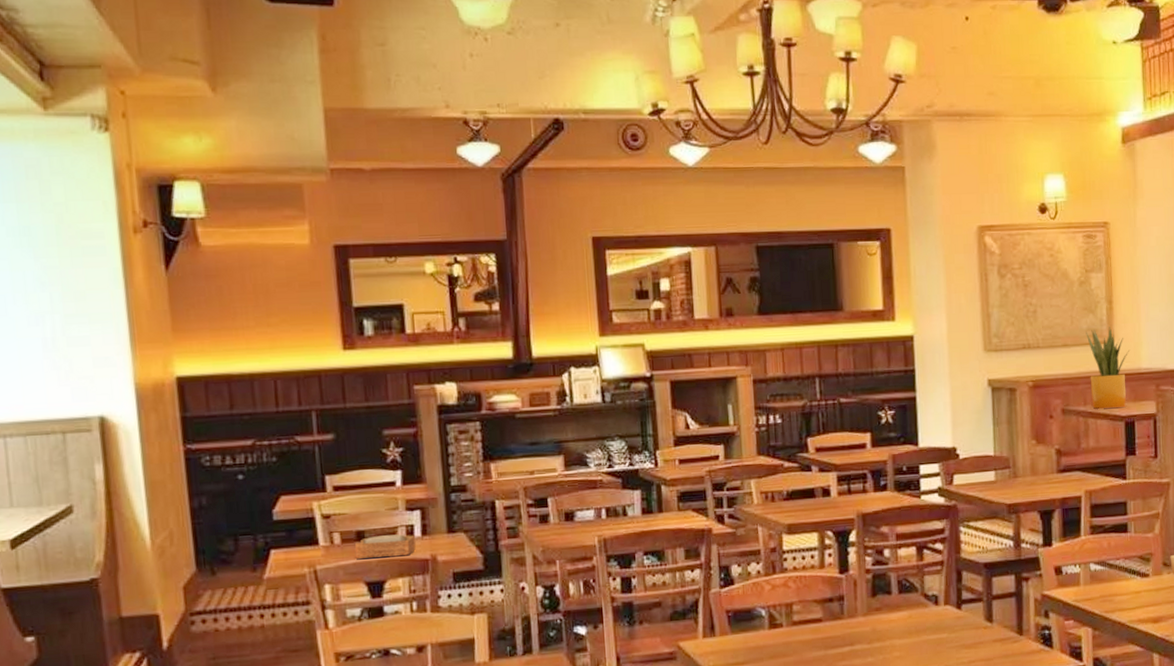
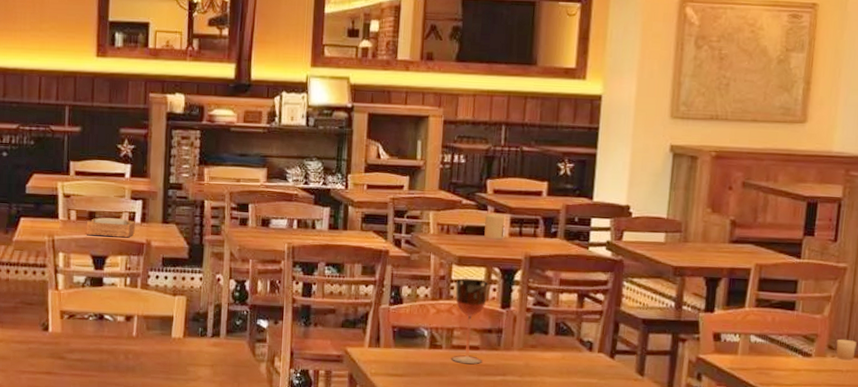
wineglass: none [788,546,827,639] -> present [451,279,489,364]
candle: none [810,474,832,502] -> present [484,214,504,240]
planter: present [1086,327,1130,409] -> none [774,107,823,188]

